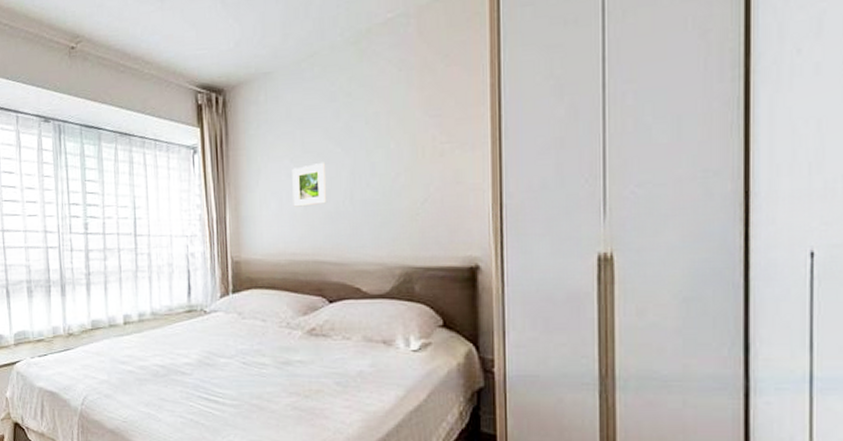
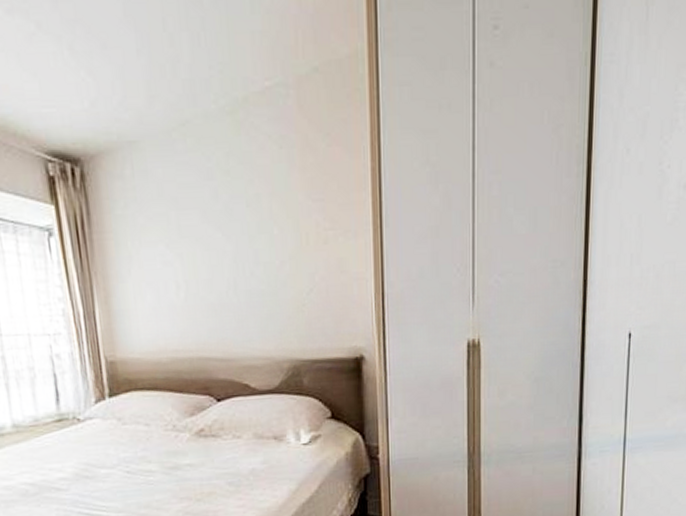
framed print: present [292,162,327,207] -> none [168,248,210,299]

